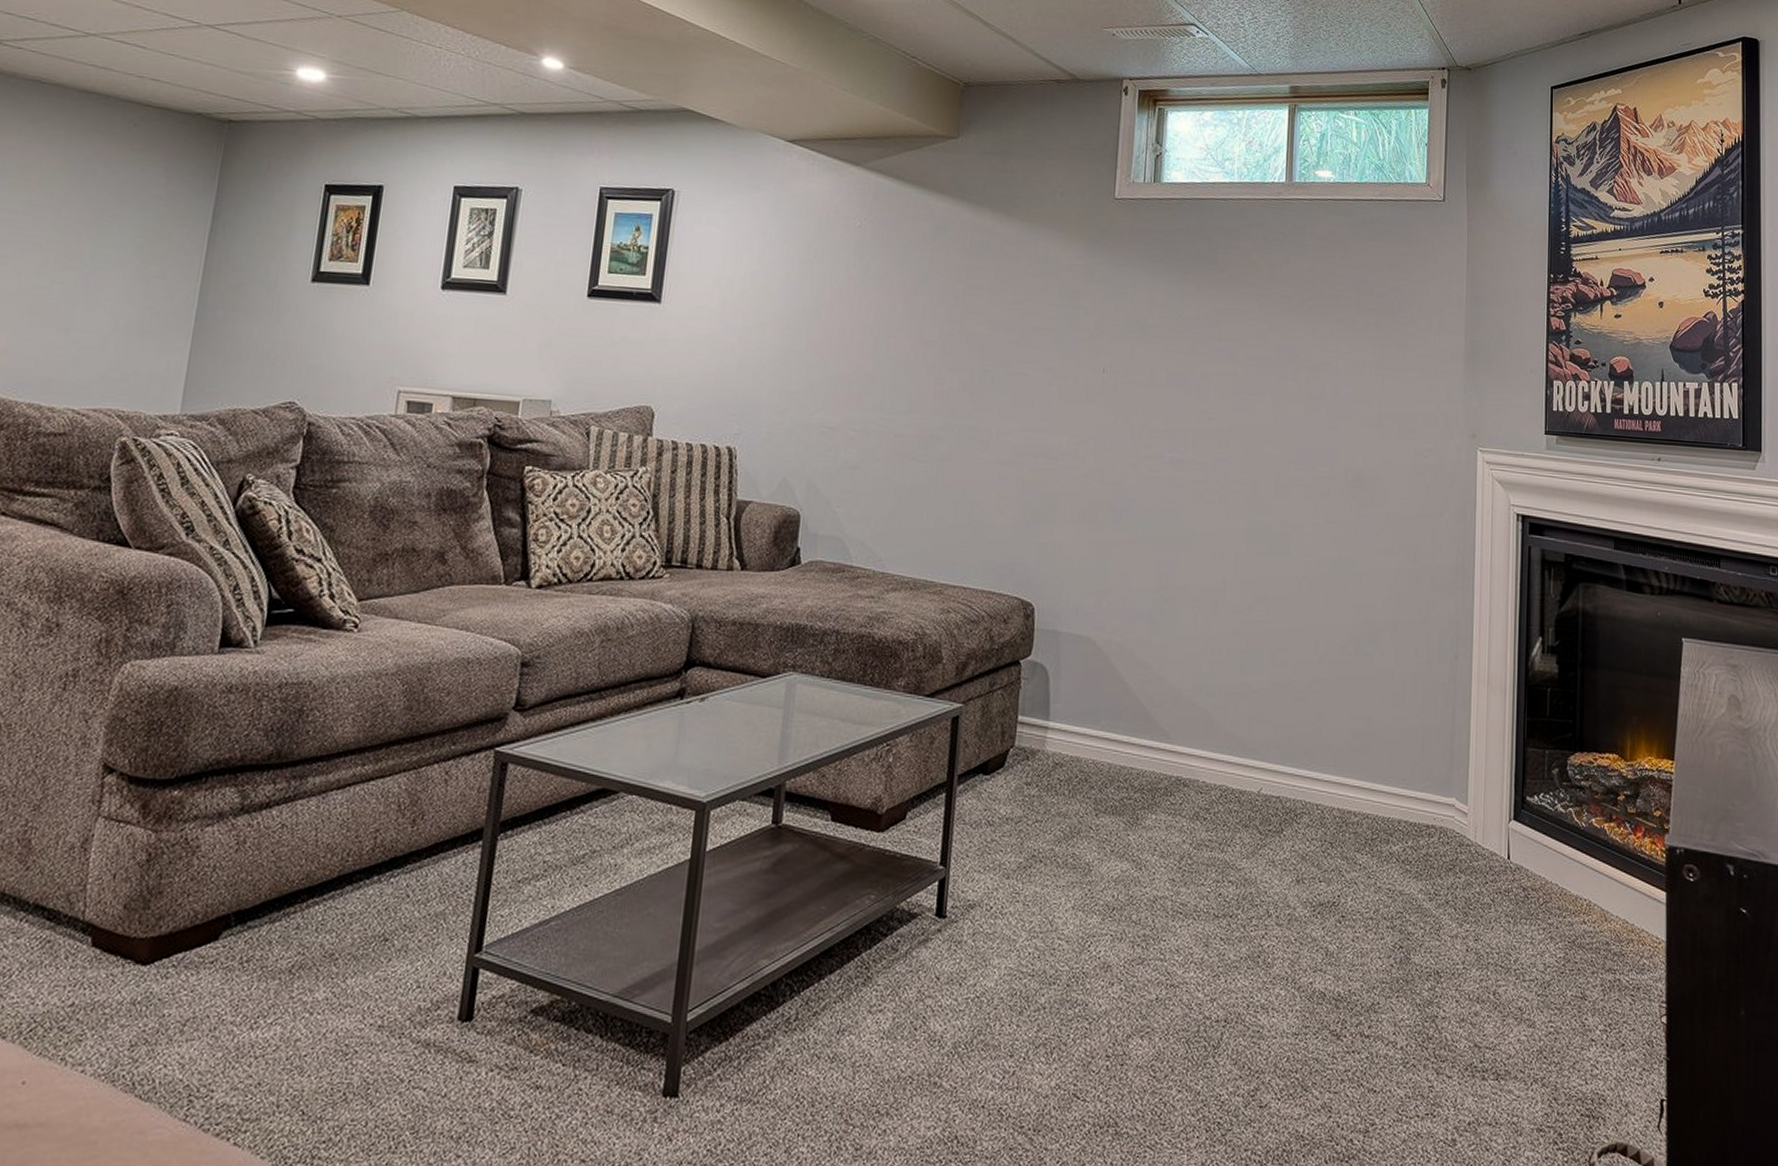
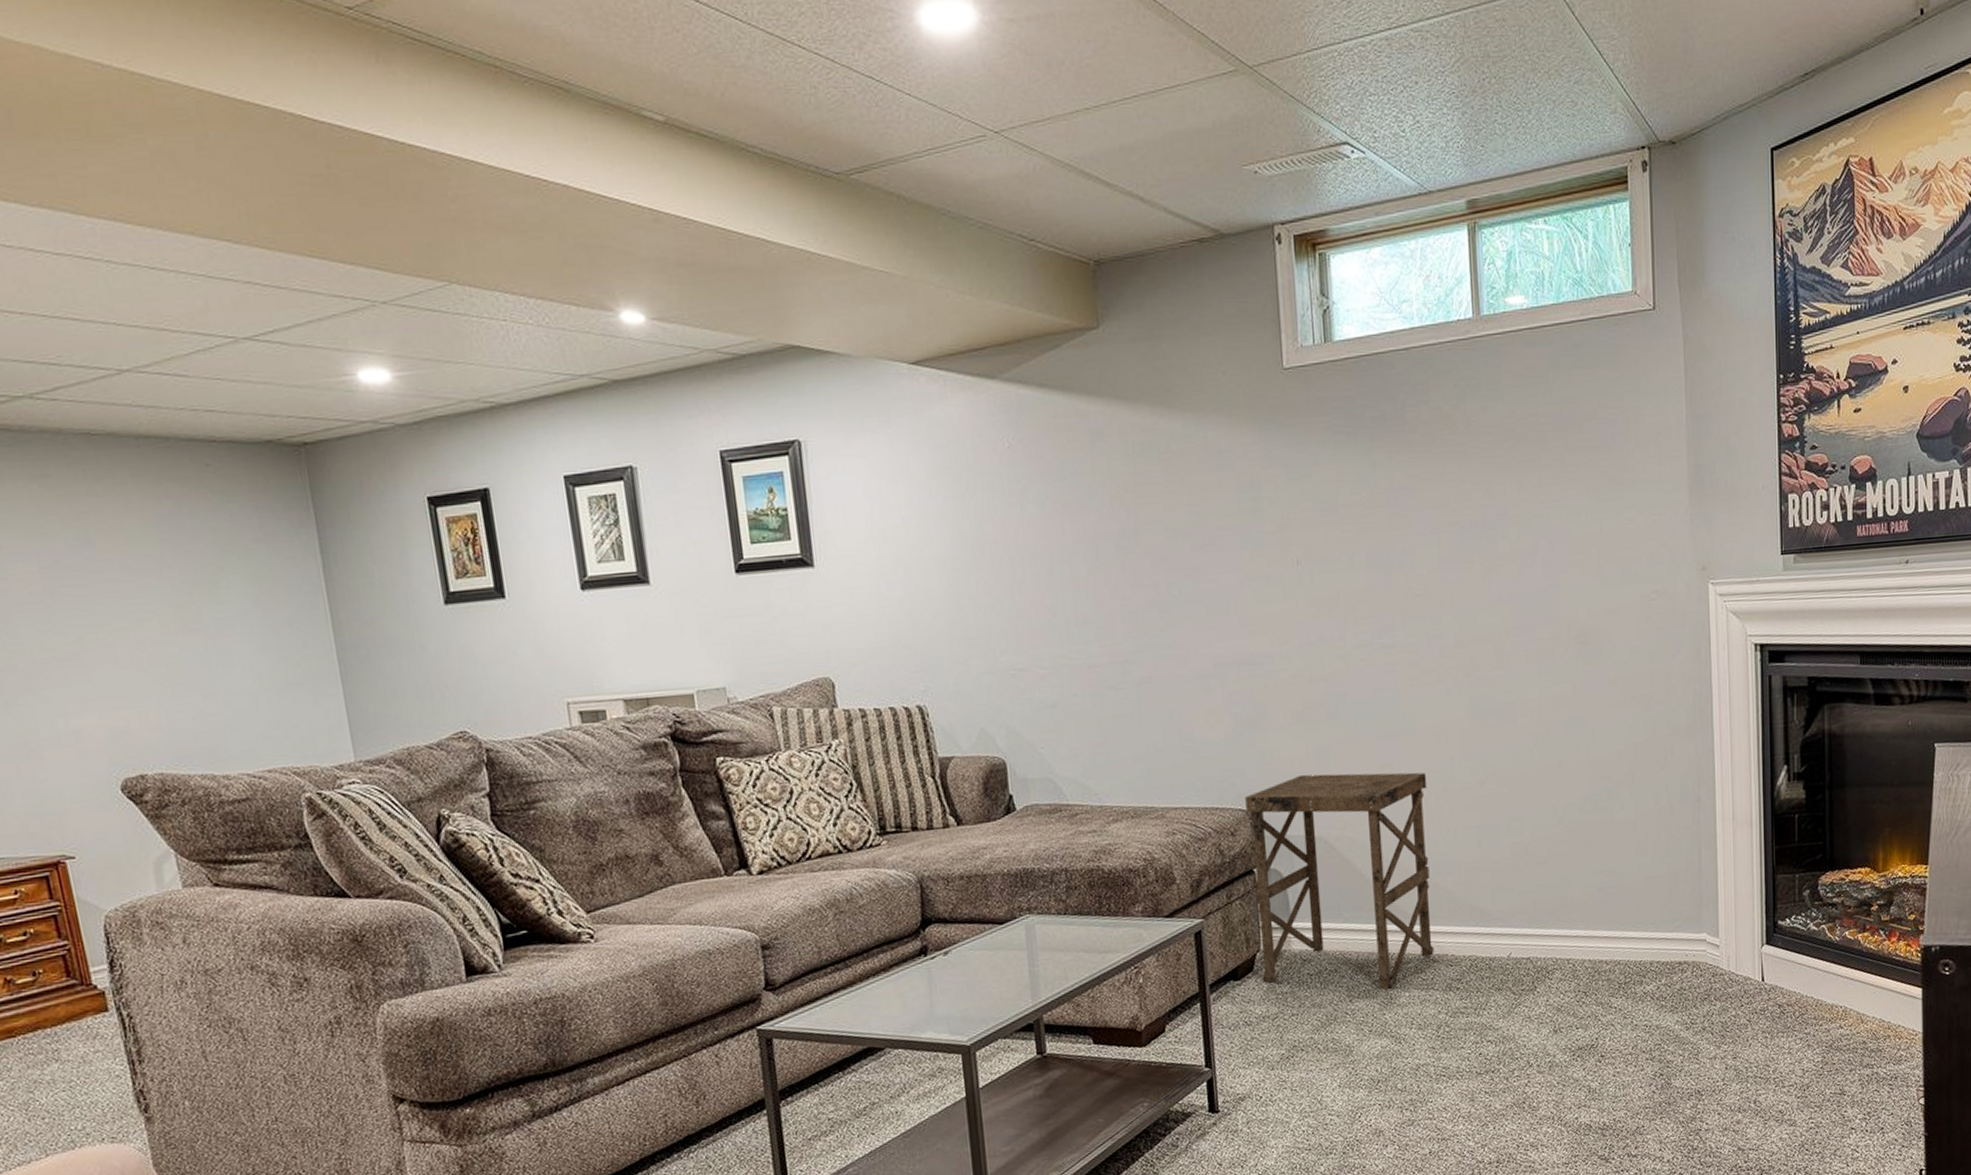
side table: none [1011,572,1199,810] -> present [1245,772,1434,990]

